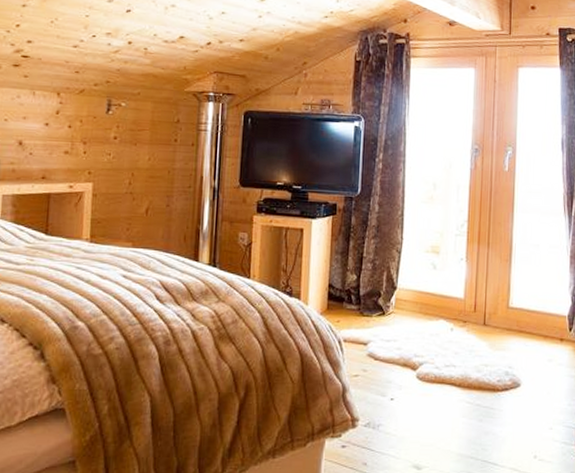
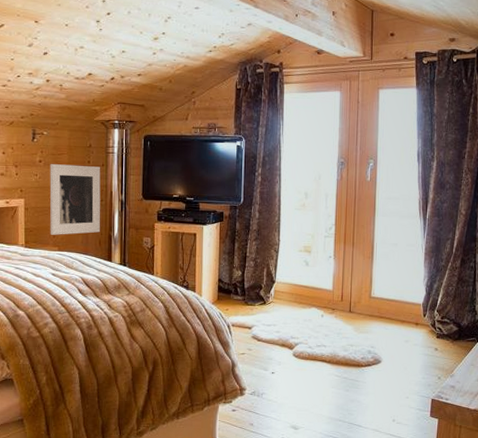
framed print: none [123,141,190,228] -> present [49,164,101,235]

